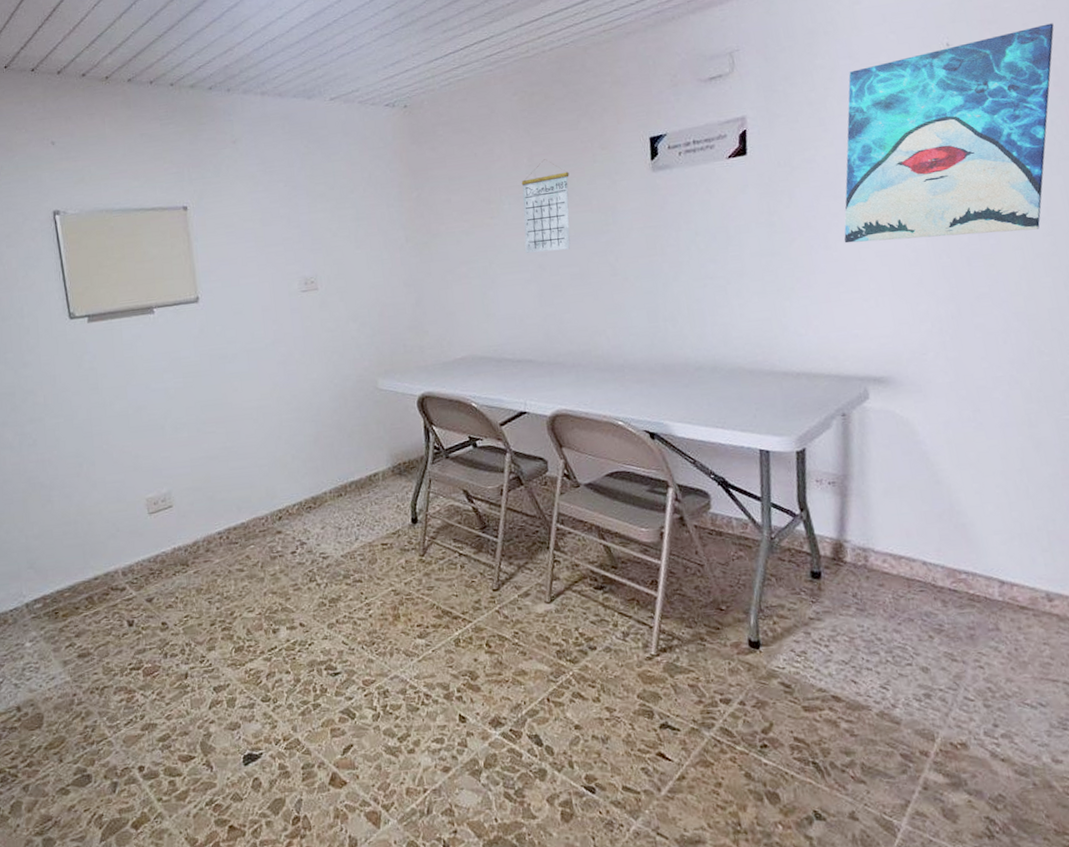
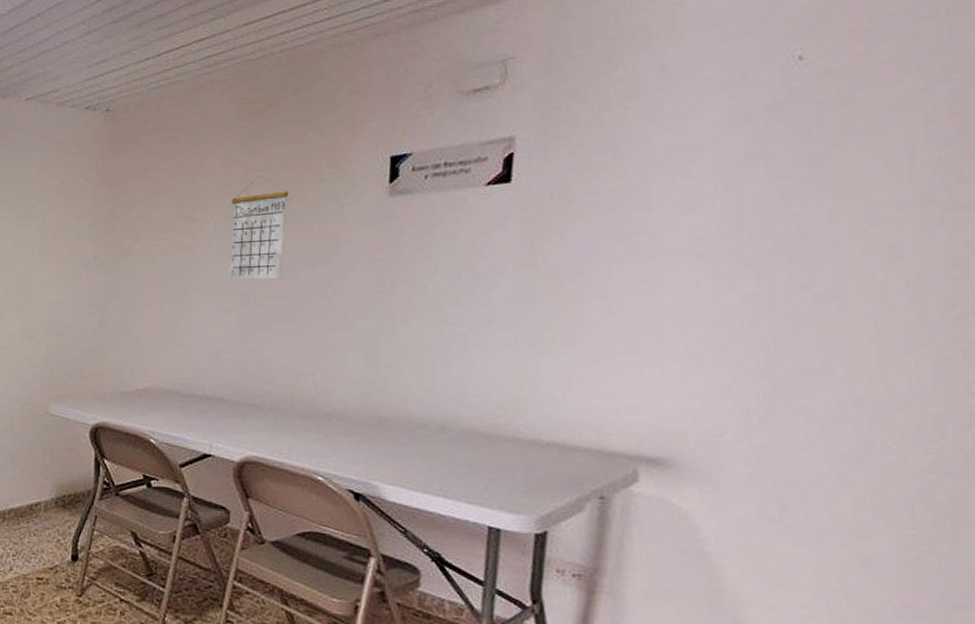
wall art: present [844,23,1054,244] -> none [627,33,960,296]

